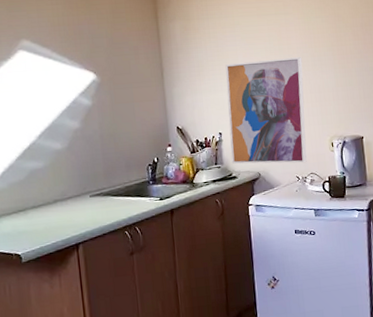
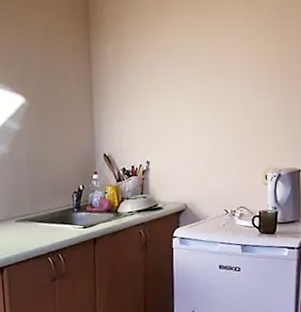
wall art: present [225,57,307,164] -> none [157,81,240,196]

